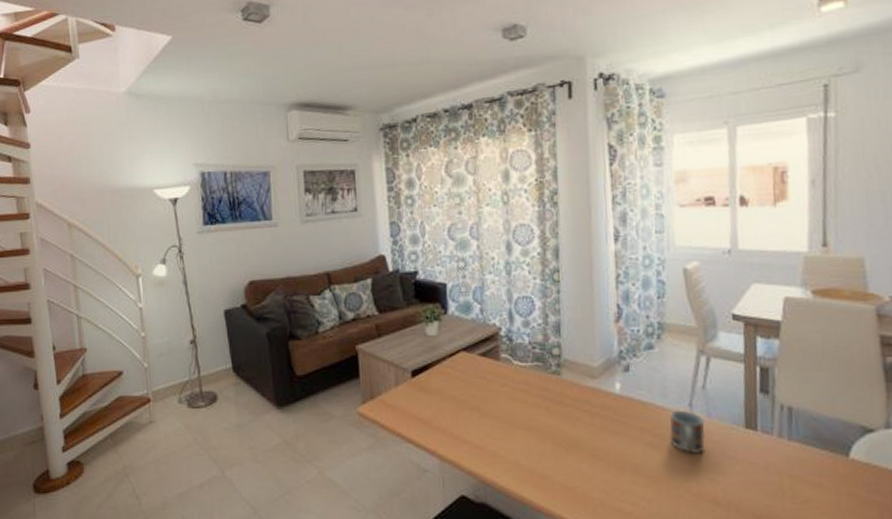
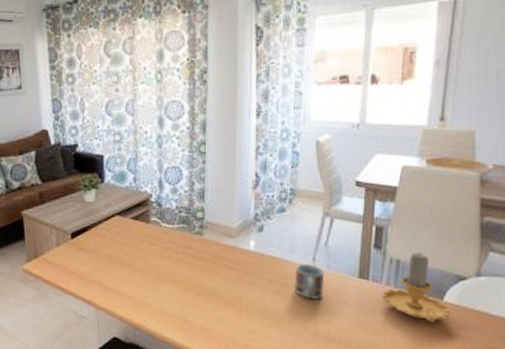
candle: none [774,397,860,484] -> present [382,252,451,322]

